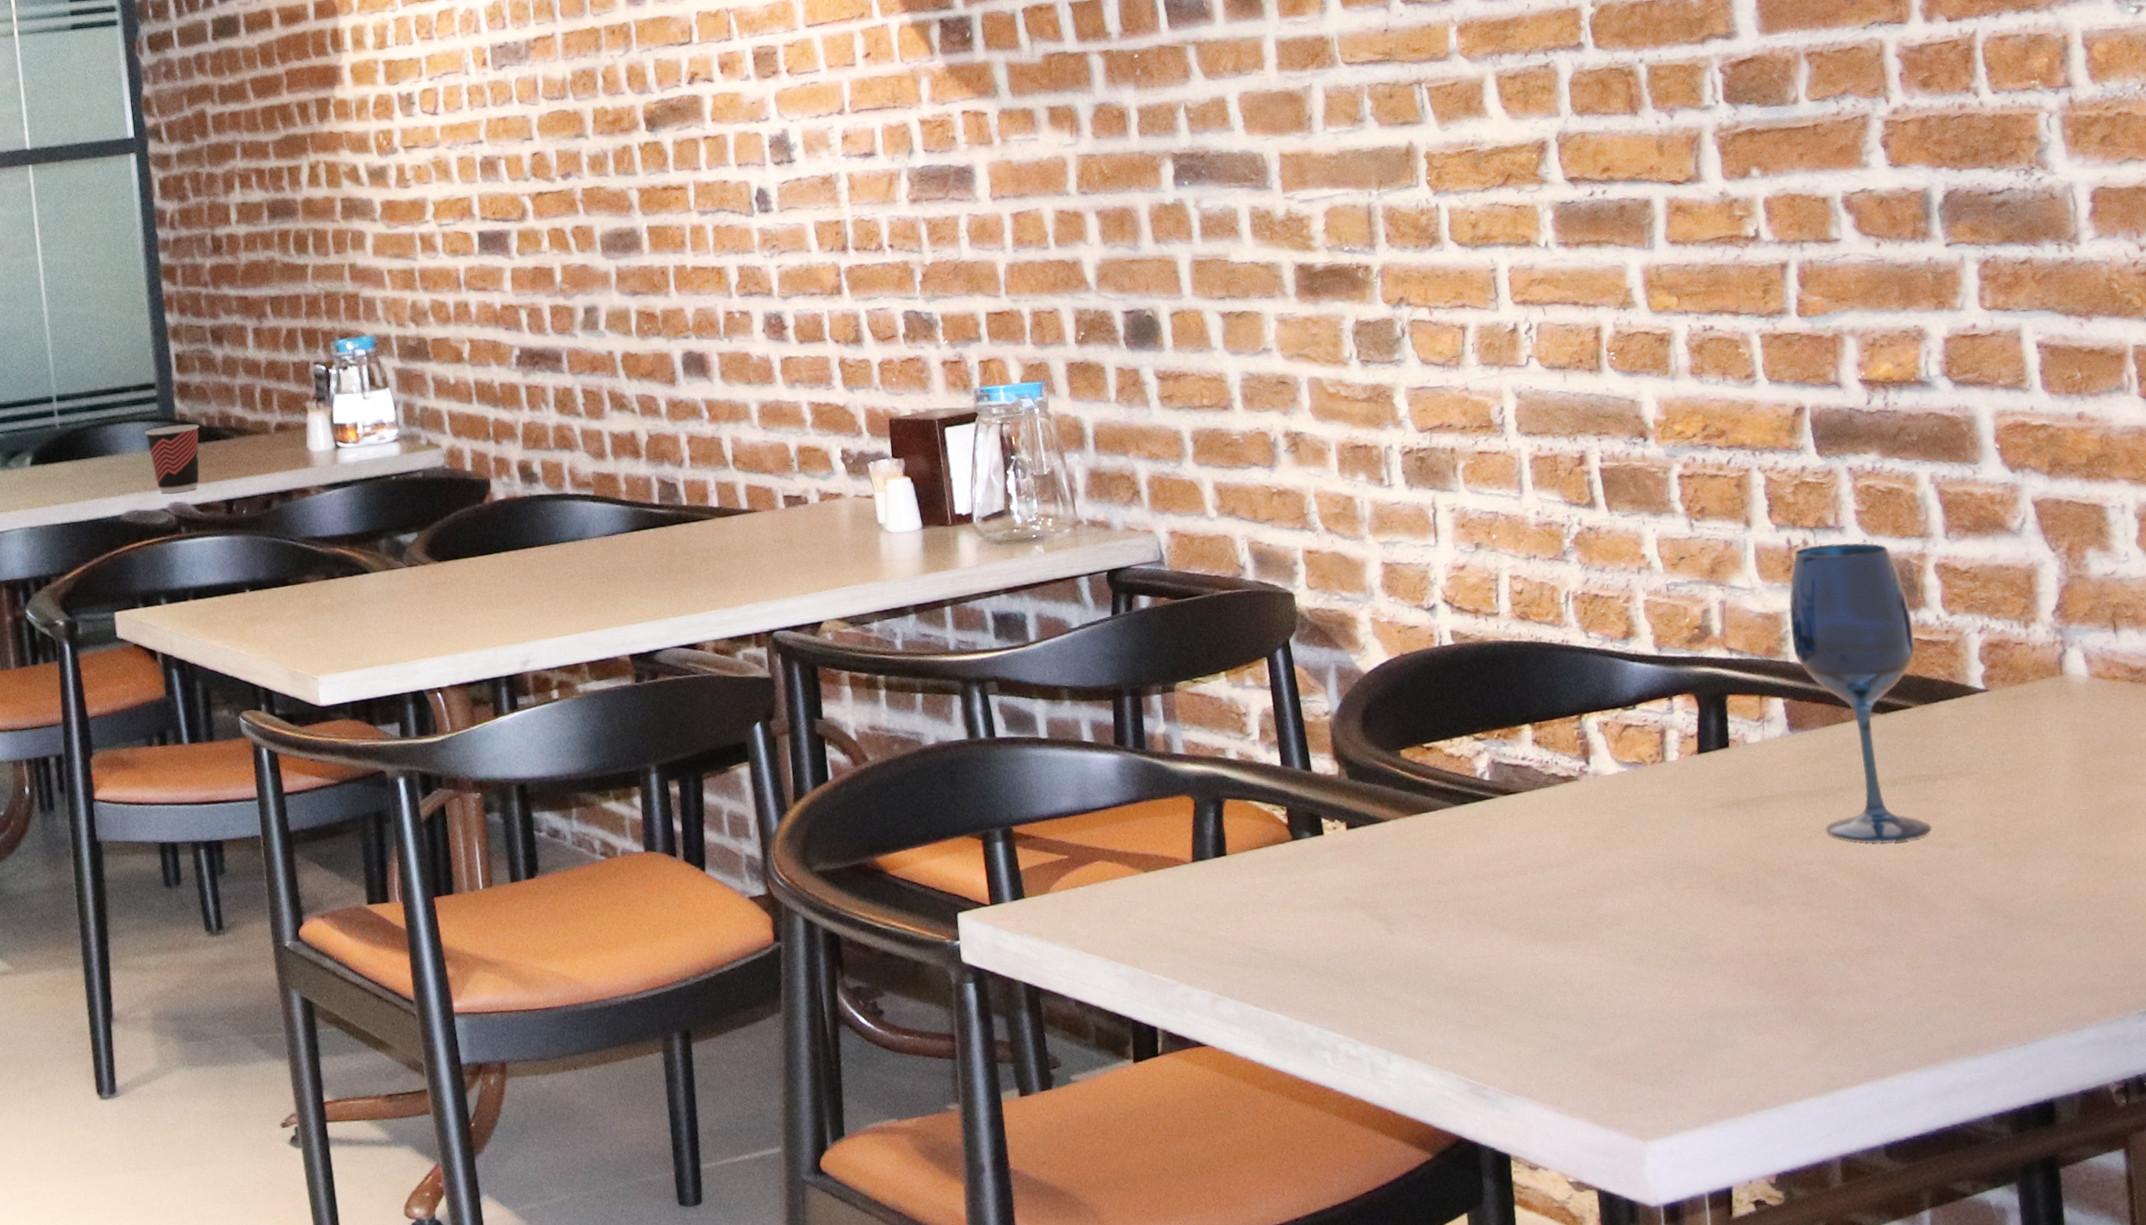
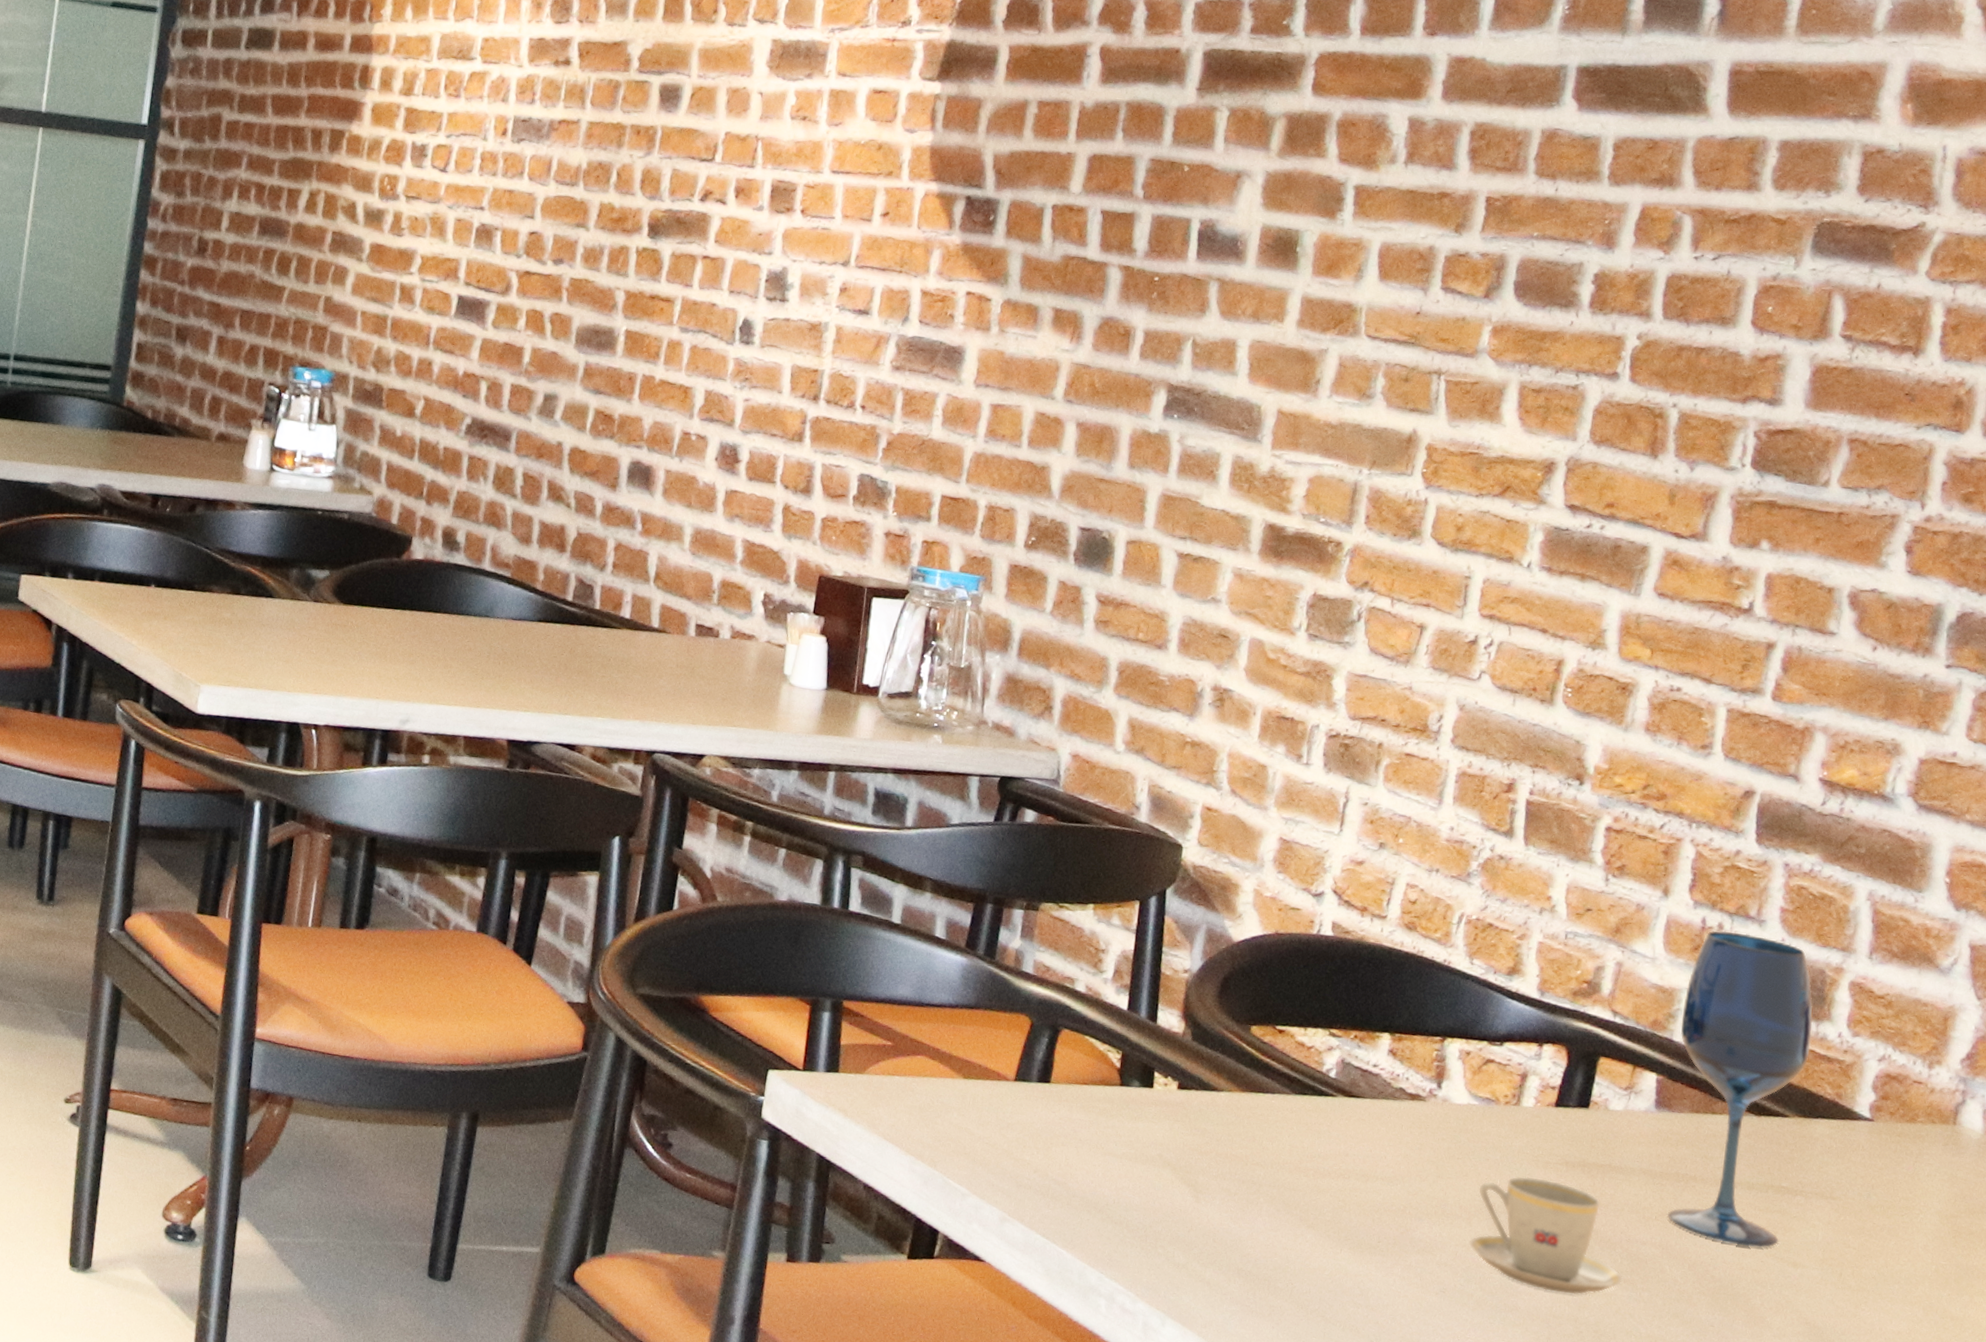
cup: present [145,424,200,494] -> none [90,408,144,477]
teacup: none [1647,825,1801,932] -> present [1468,1176,1623,1295]

